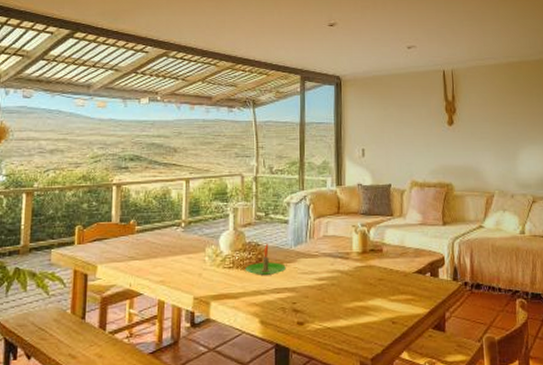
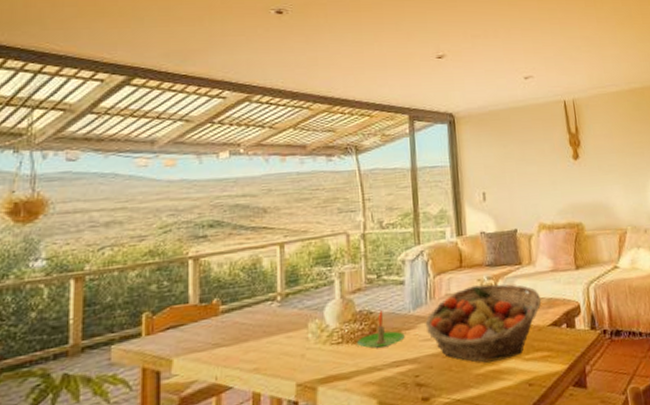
fruit basket: none [304,230,409,299] -> present [425,284,542,363]

